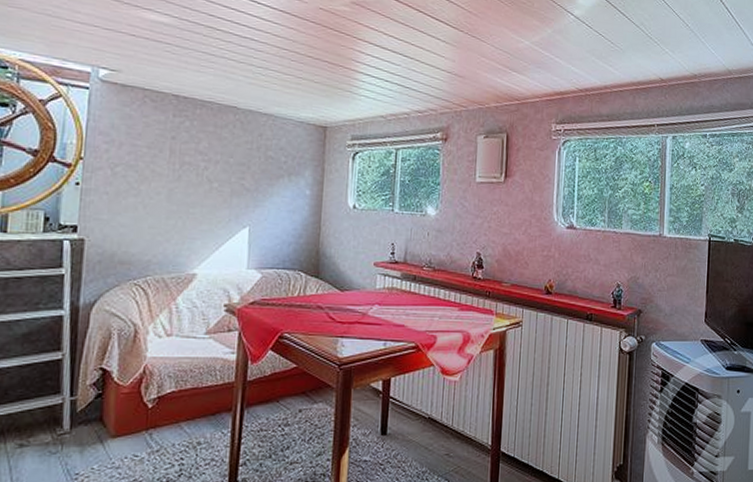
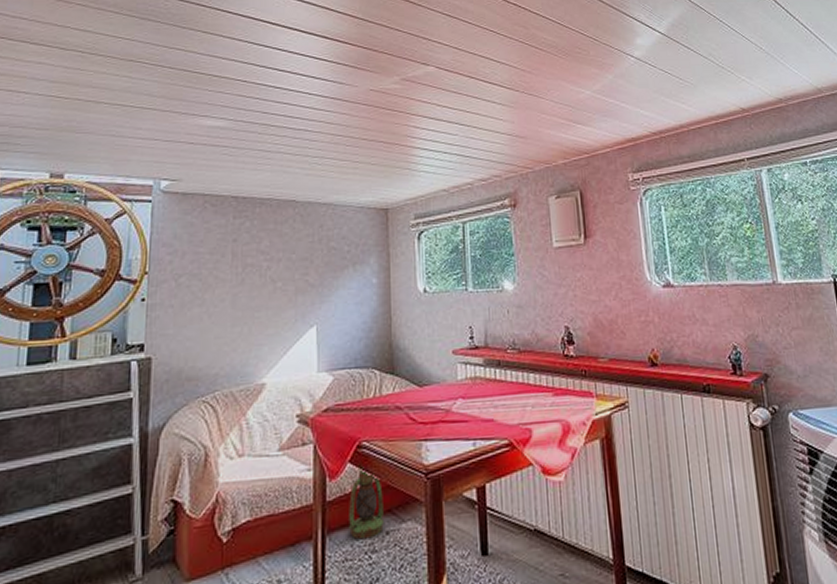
lantern: none [266,355,300,415] -> present [349,467,384,540]

